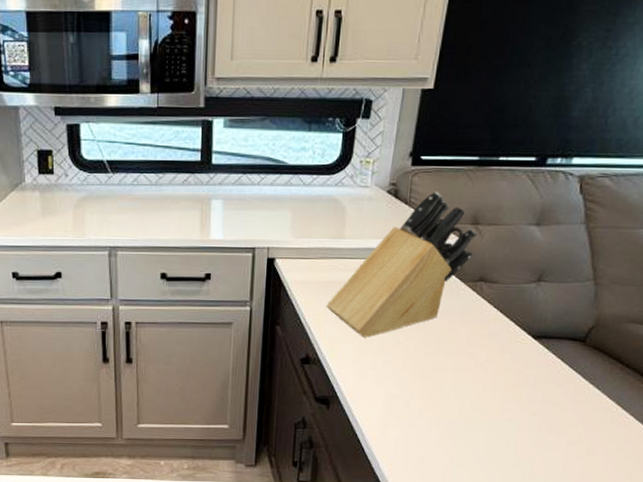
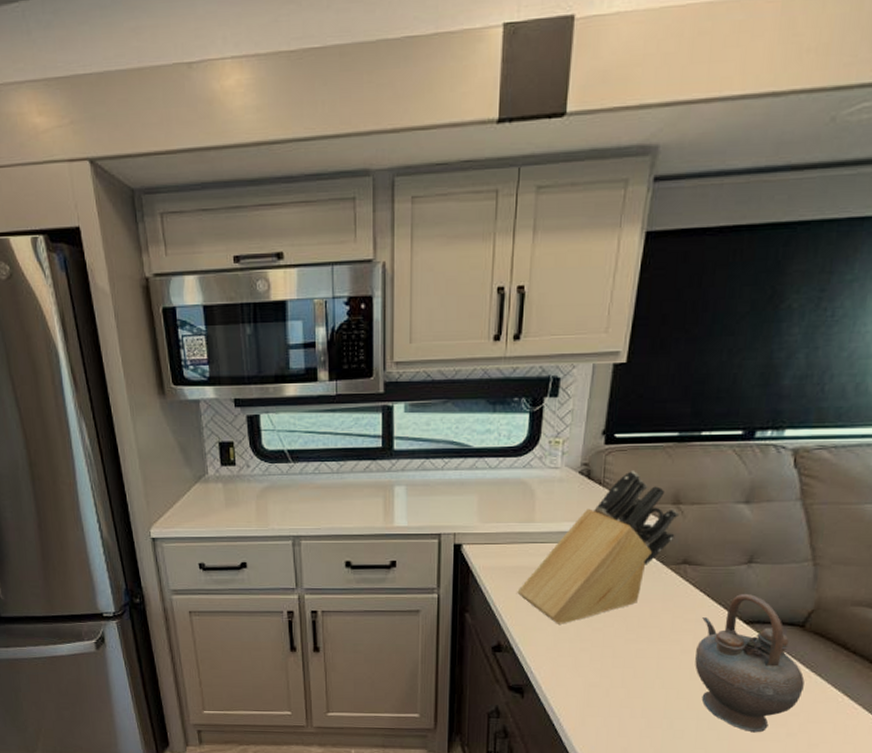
teapot: none [487,311,584,441] -> present [695,594,805,733]

